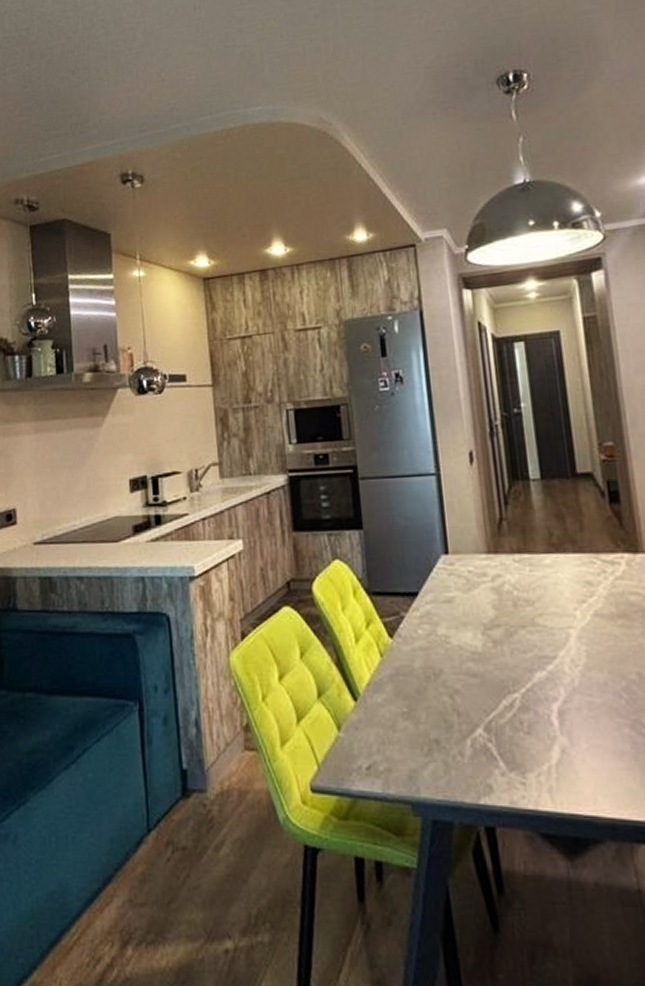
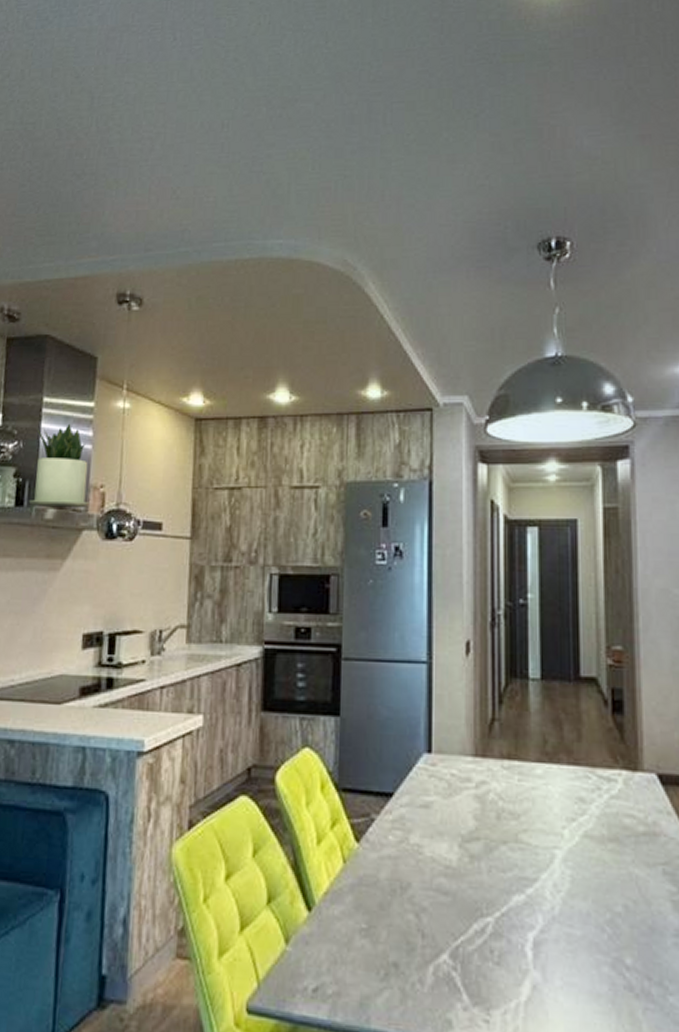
planter: none [66,295,120,373] -> present [28,423,89,508]

